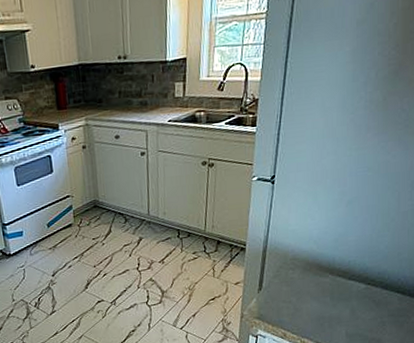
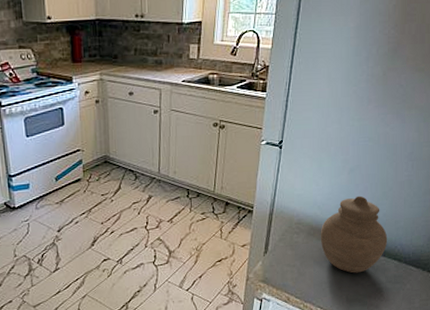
jar: none [317,228,390,308] -> present [320,195,388,273]

